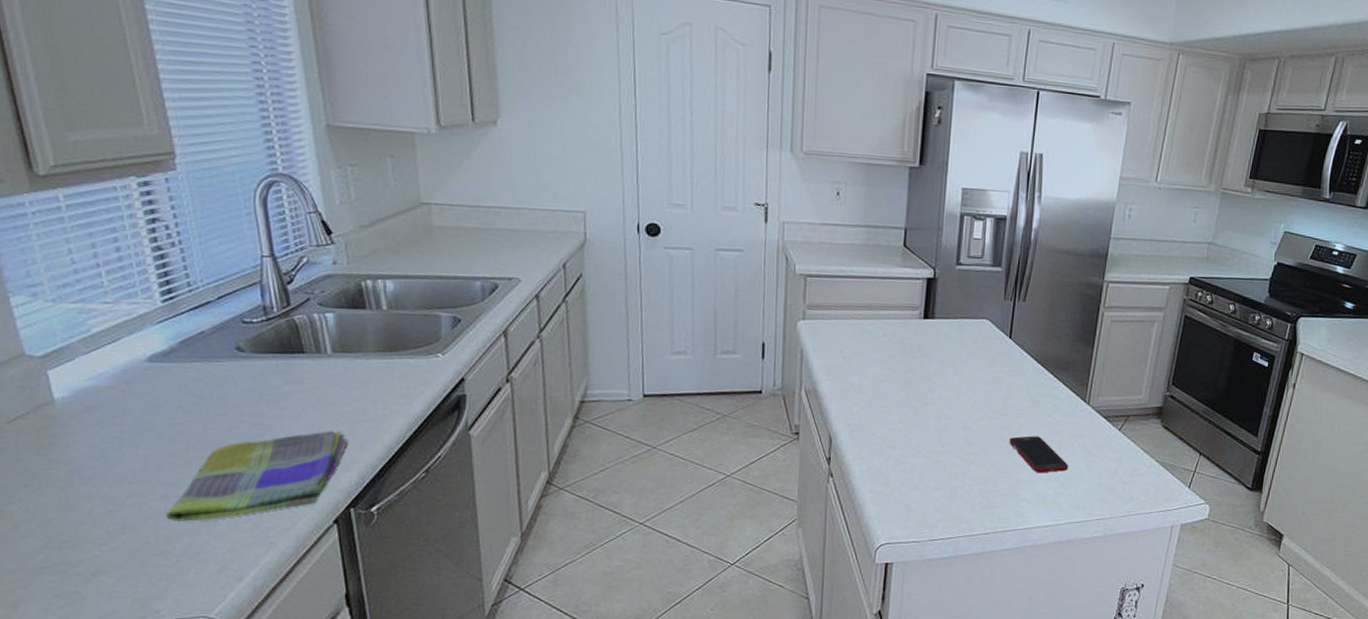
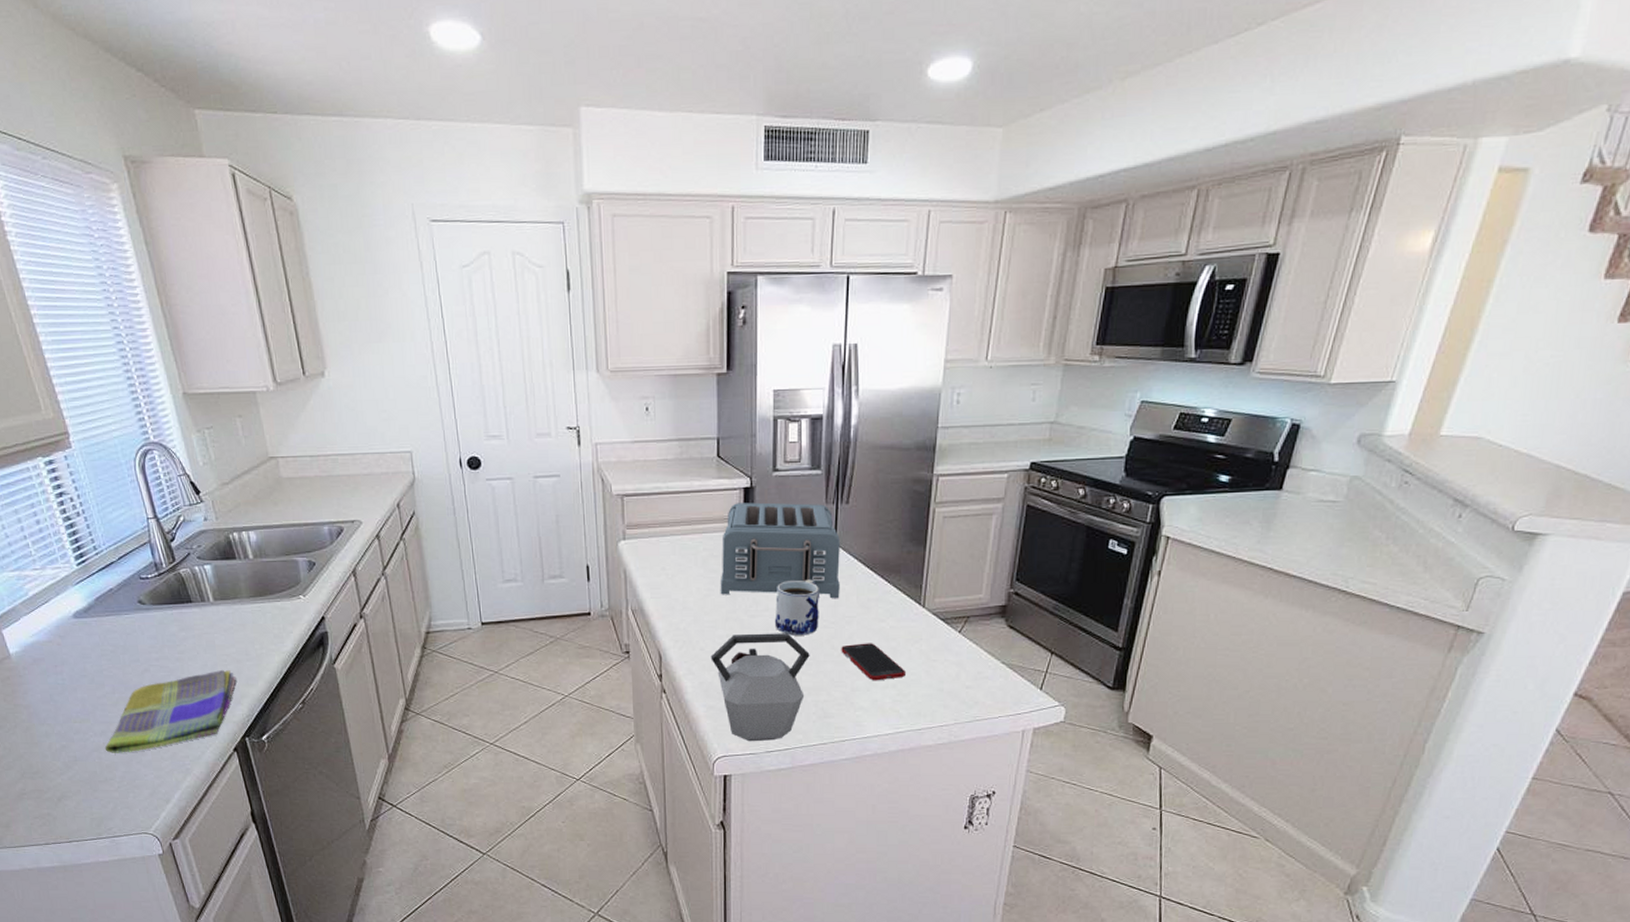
kettle: none [881,421,979,530] -> present [710,633,810,742]
toaster: none [896,292,1015,392] -> present [720,502,840,599]
mug: none [947,370,992,426] -> present [774,579,819,636]

